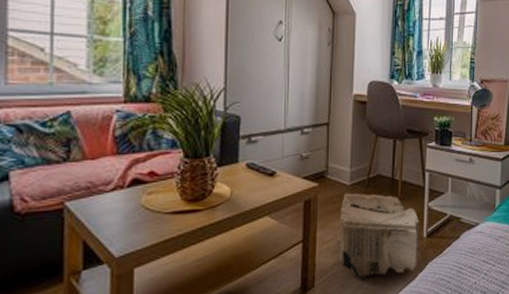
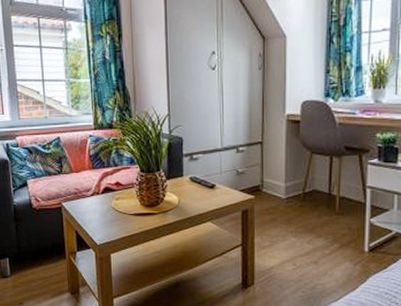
pouf: present [339,193,420,280] -> none [276,206,360,284]

